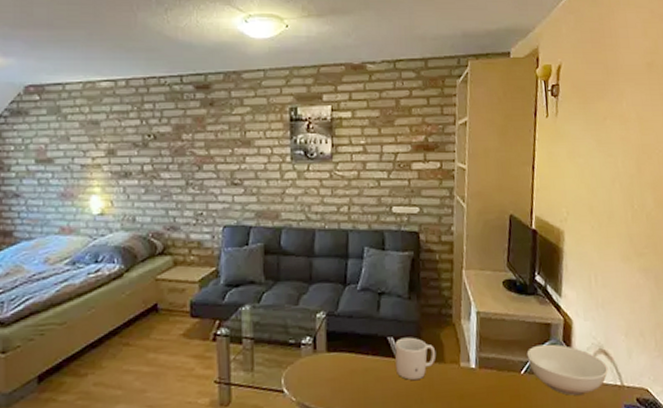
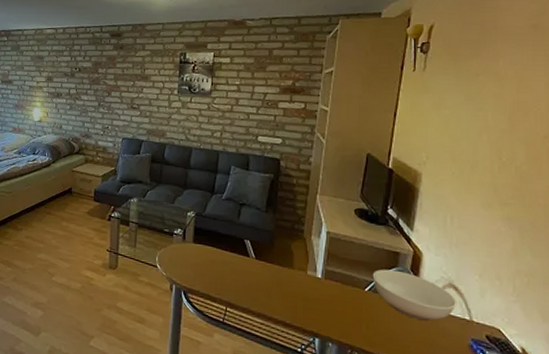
mug: present [395,337,437,381] -> none [250,242,286,279]

